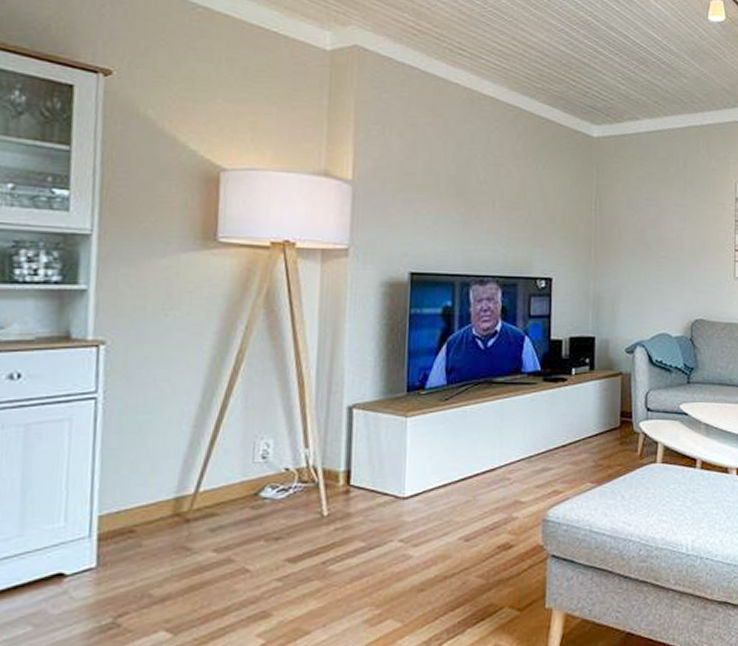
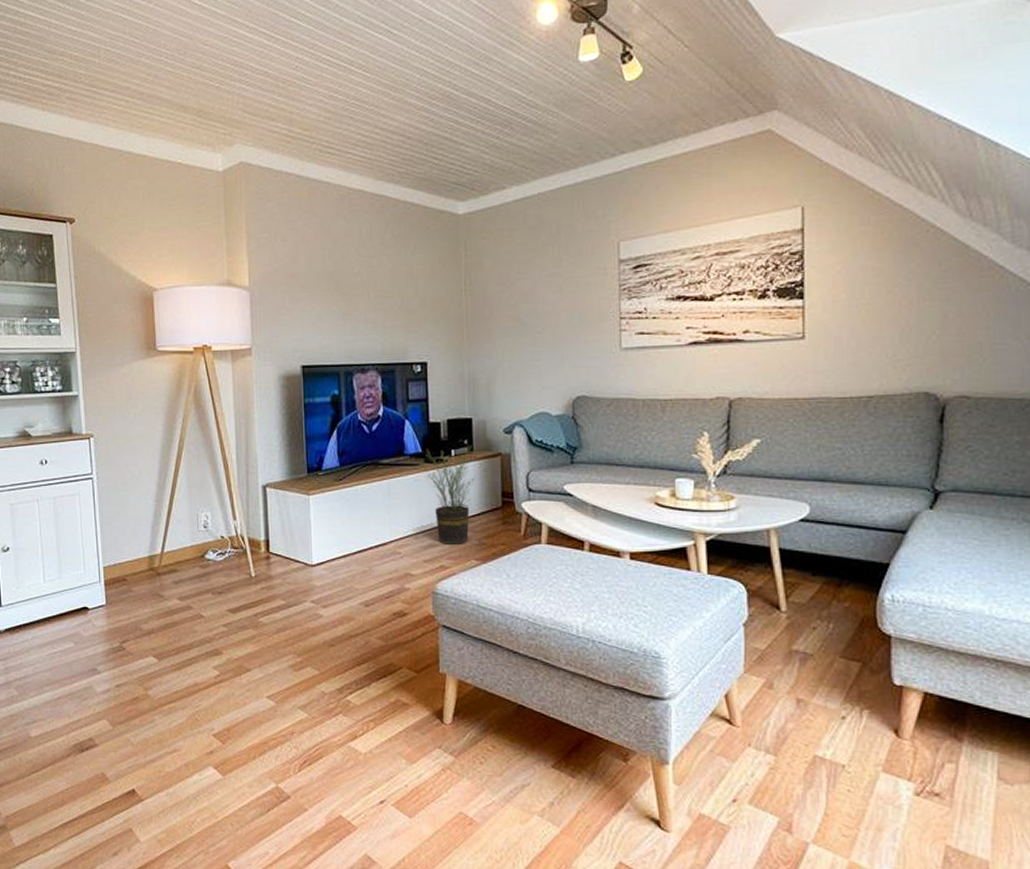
potted plant: none [541,364,595,467] -> present [423,445,476,544]

